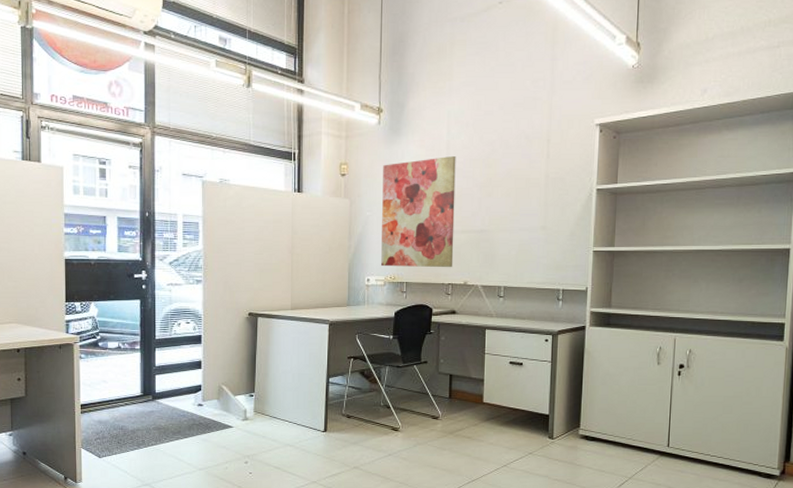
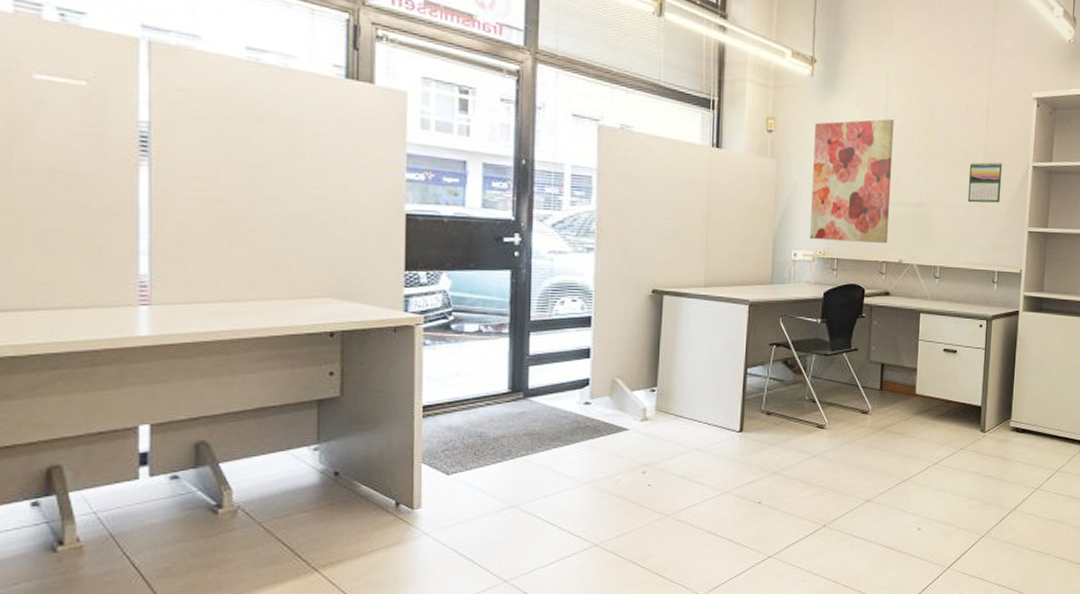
calendar: none [530,187,565,227] -> present [967,162,1003,203]

